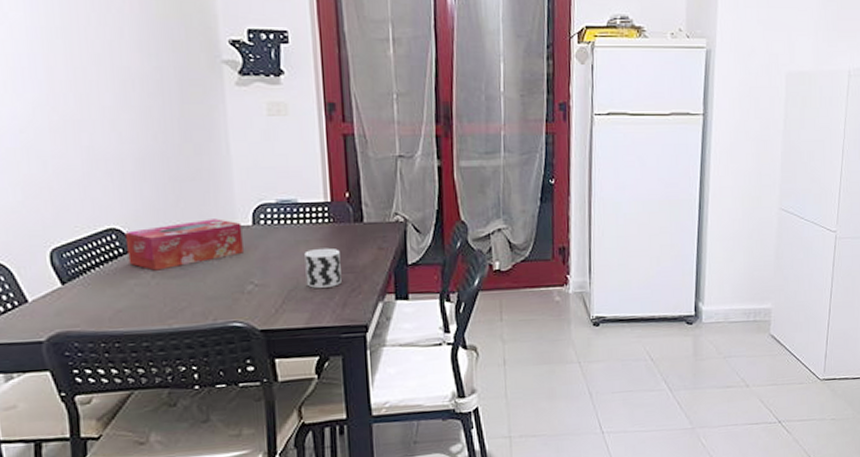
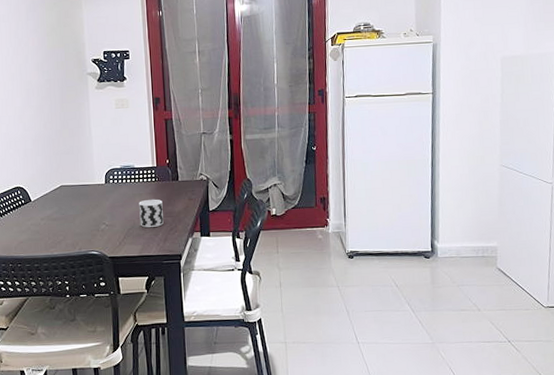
tissue box: present [124,219,243,271] -> none [26,179,99,215]

